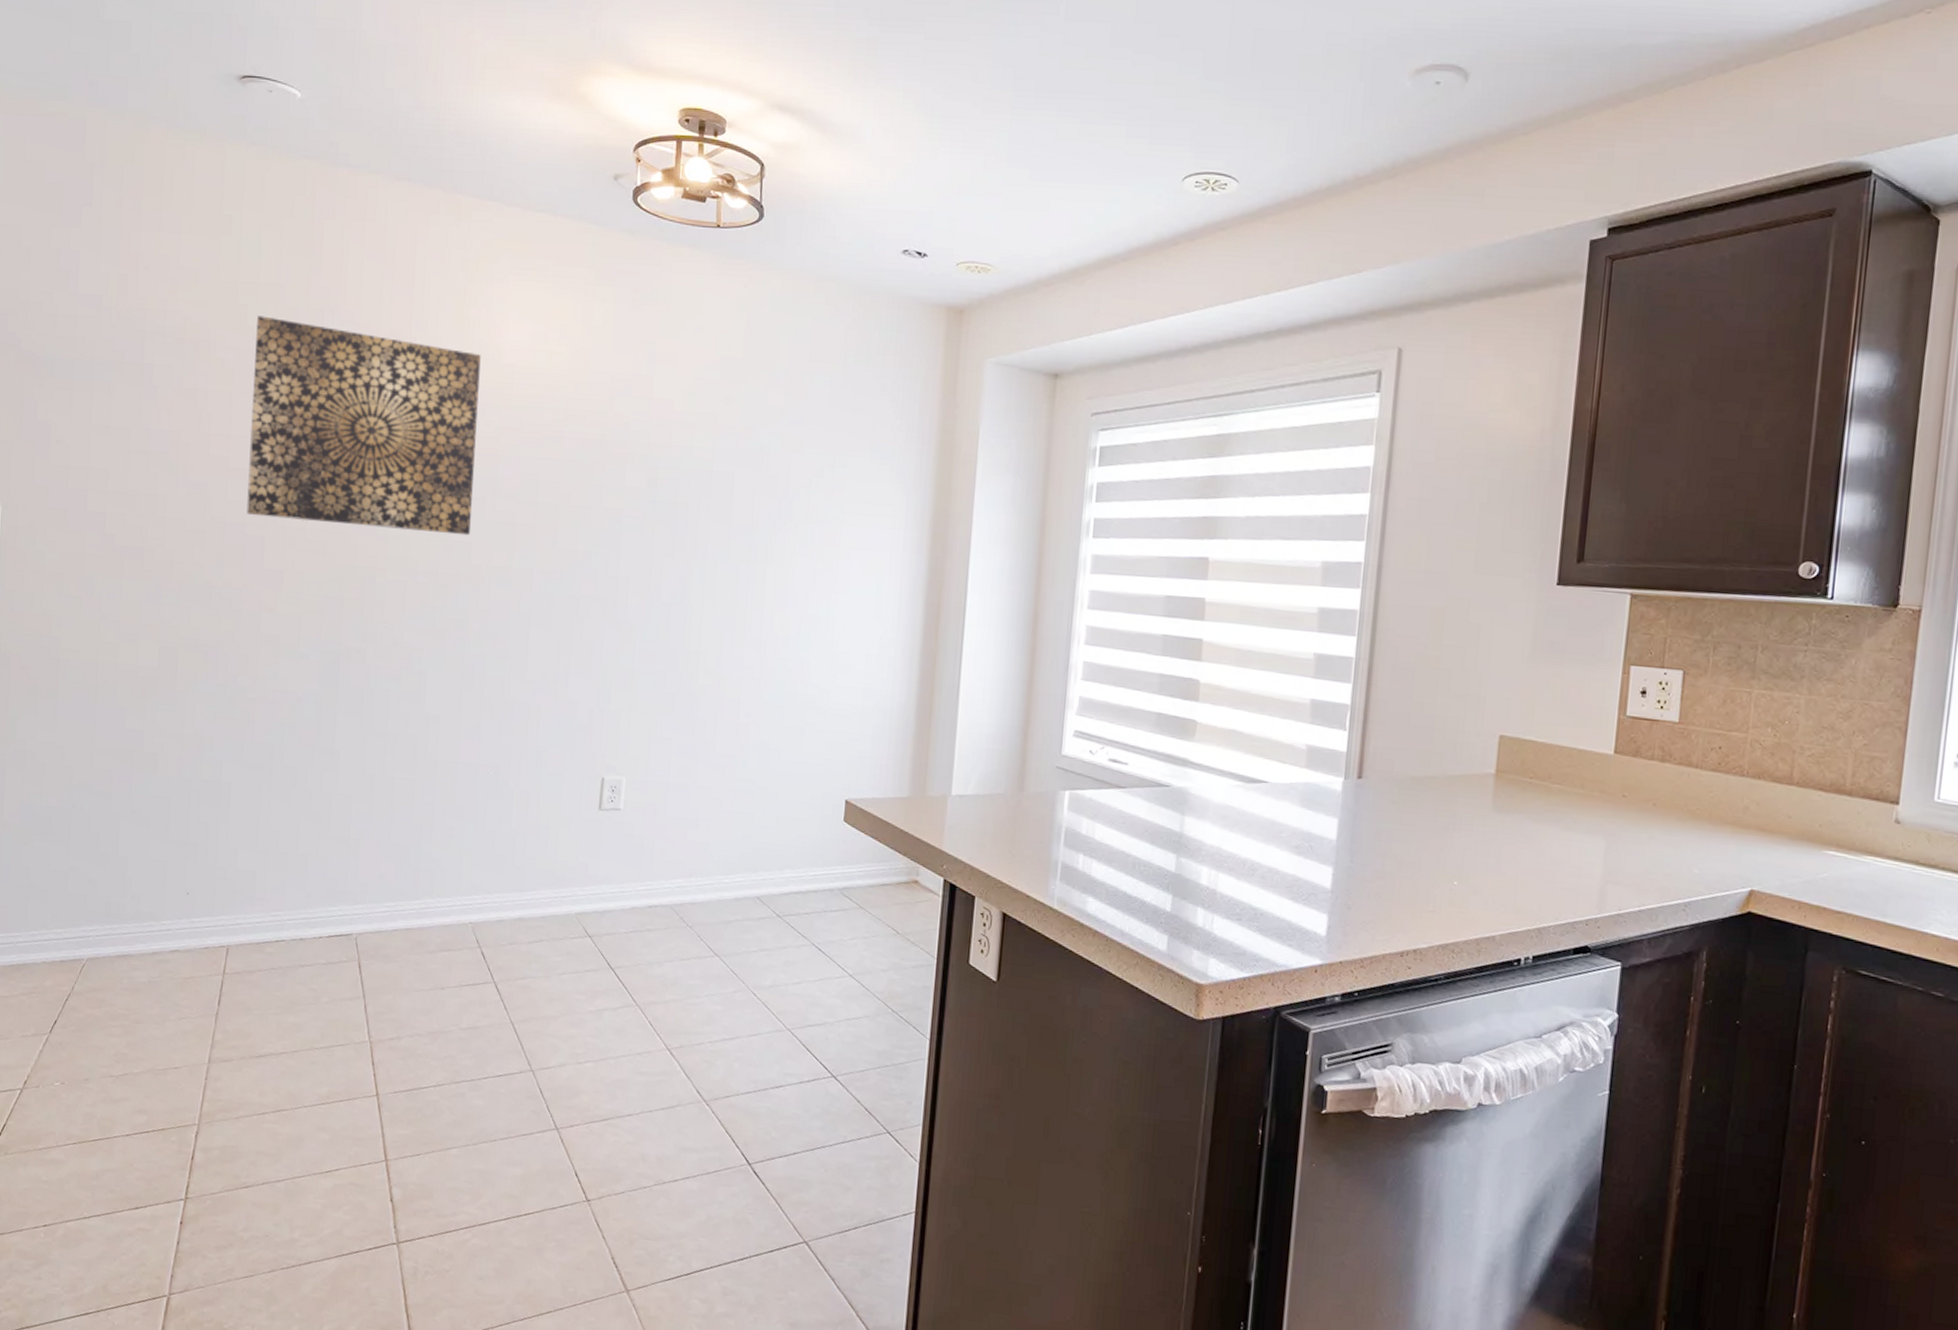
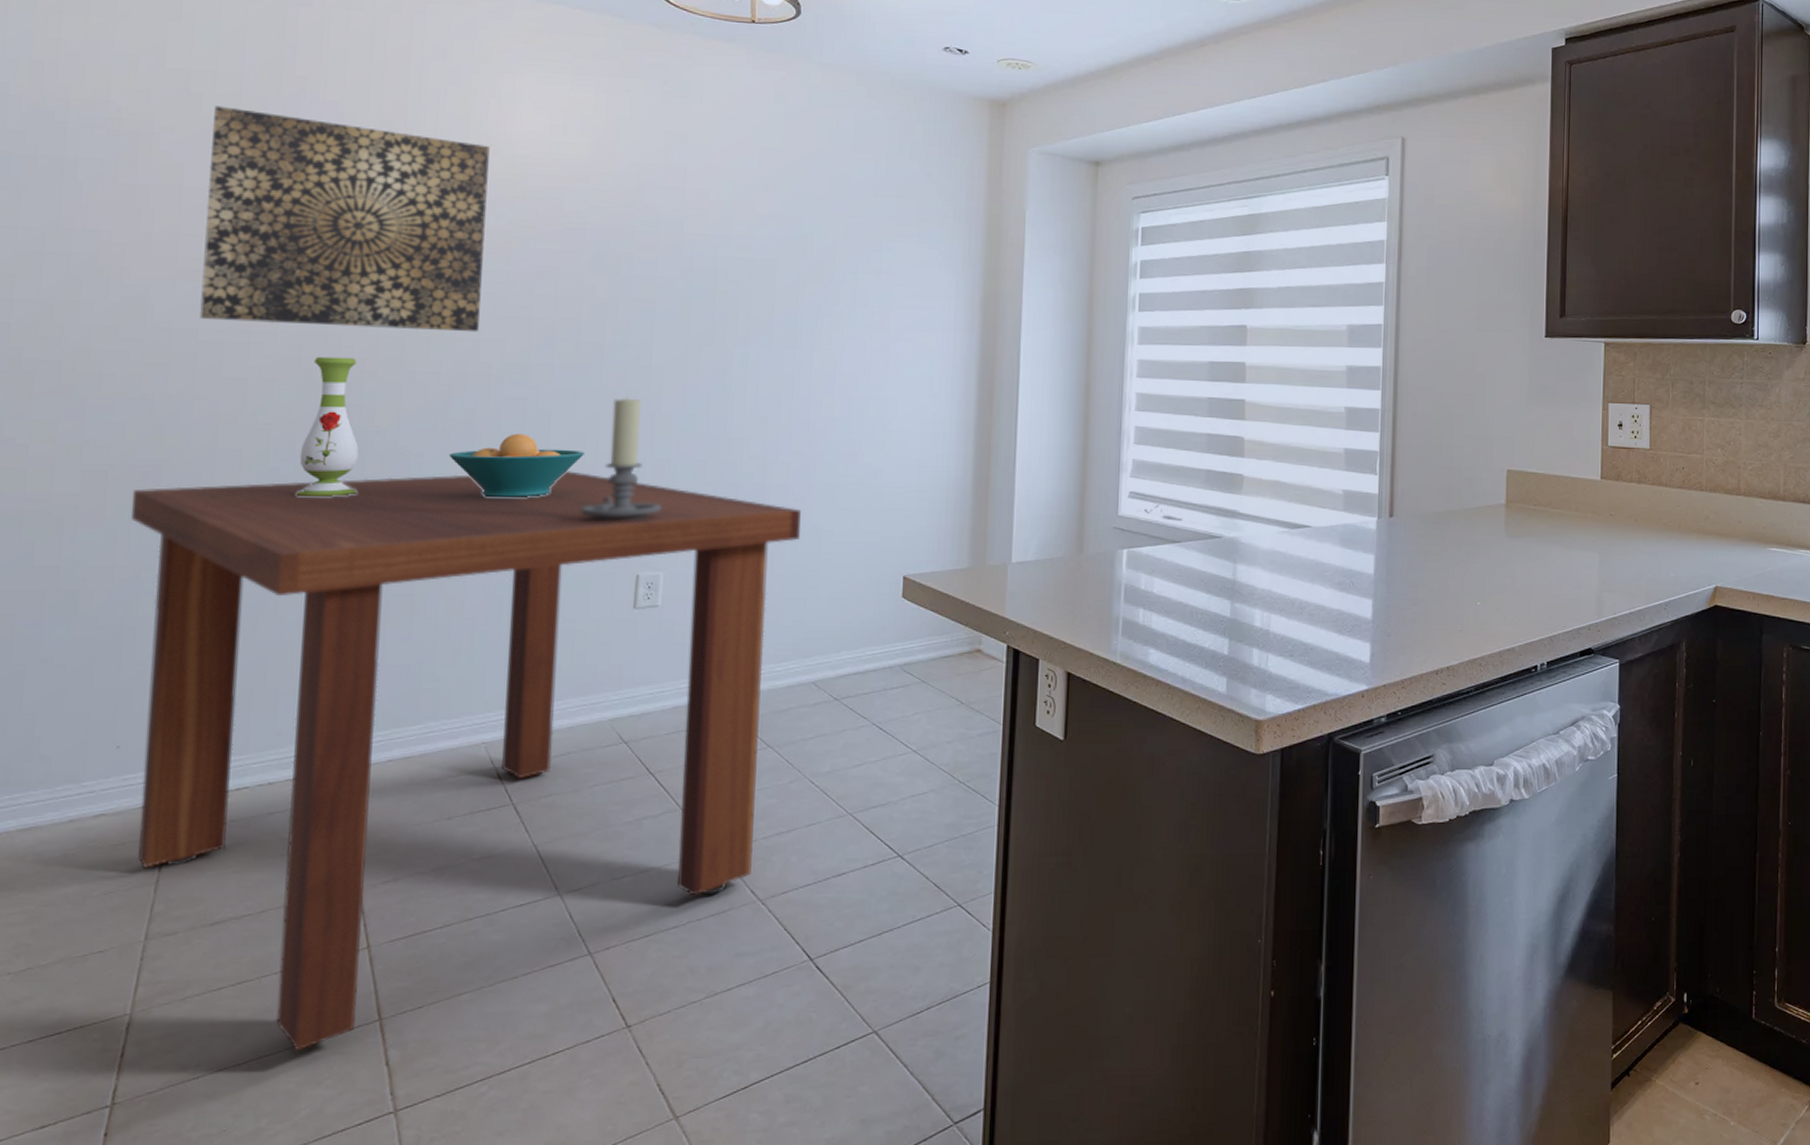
dining table: none [195,666,751,1178] -> present [130,471,801,1052]
vase: none [322,553,372,685] -> present [297,356,359,498]
fruit bowl: none [444,634,558,697] -> present [448,433,584,499]
candle holder: none [555,604,626,725] -> present [581,396,662,521]

